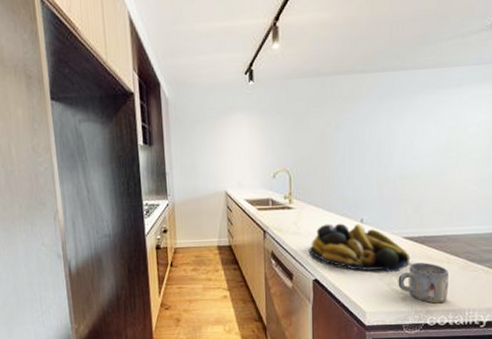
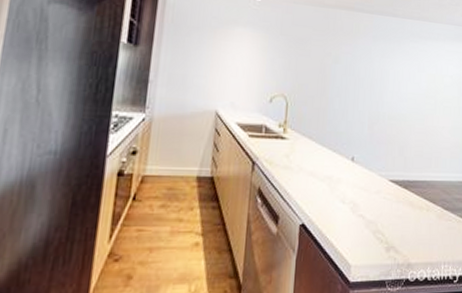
fruit bowl: present [308,223,411,273] -> none [298,159,395,219]
mug: present [398,263,449,304] -> none [383,209,427,256]

